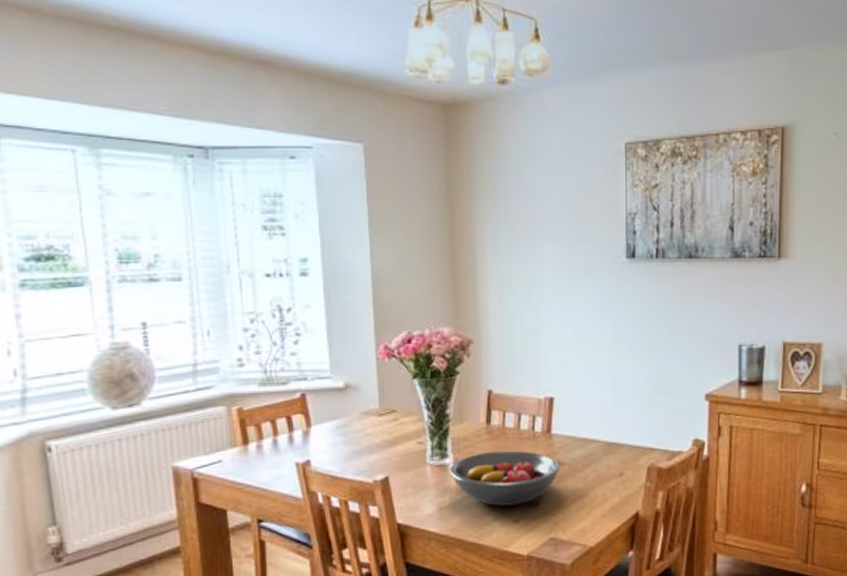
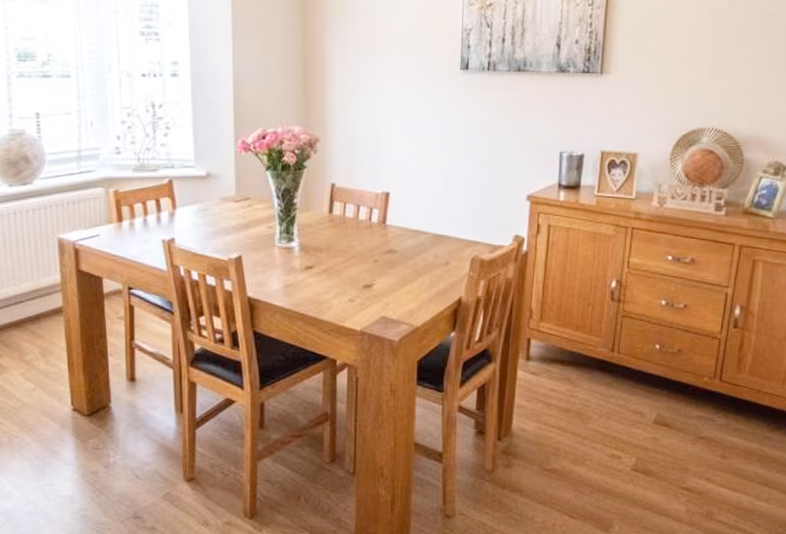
fruit bowl: present [450,450,560,506] -> none [295,237,393,286]

